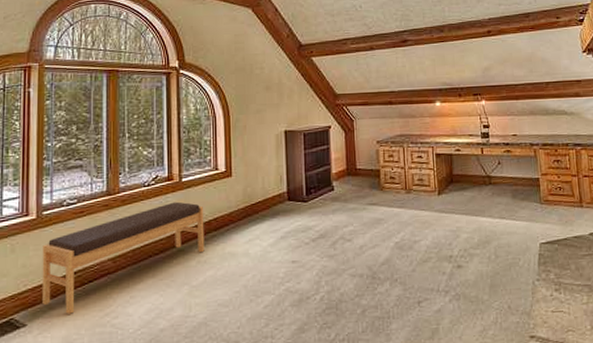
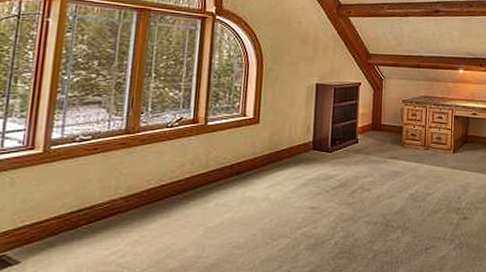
bench: present [41,201,205,314] -> none [41,144,227,252]

